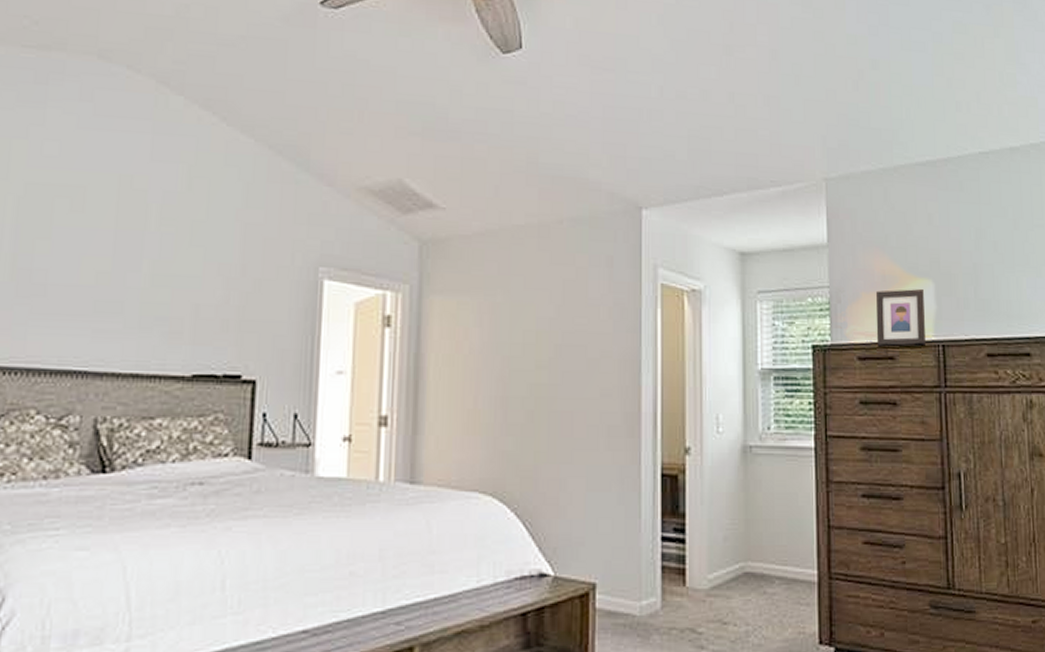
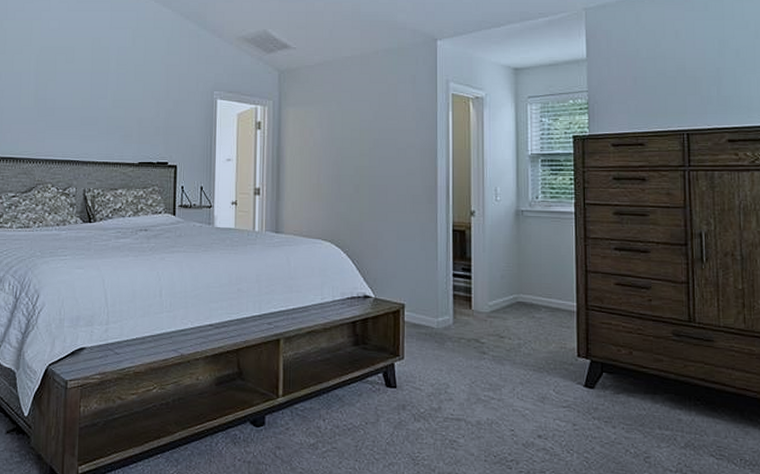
picture frame: present [875,288,925,348] -> none [627,89,672,137]

